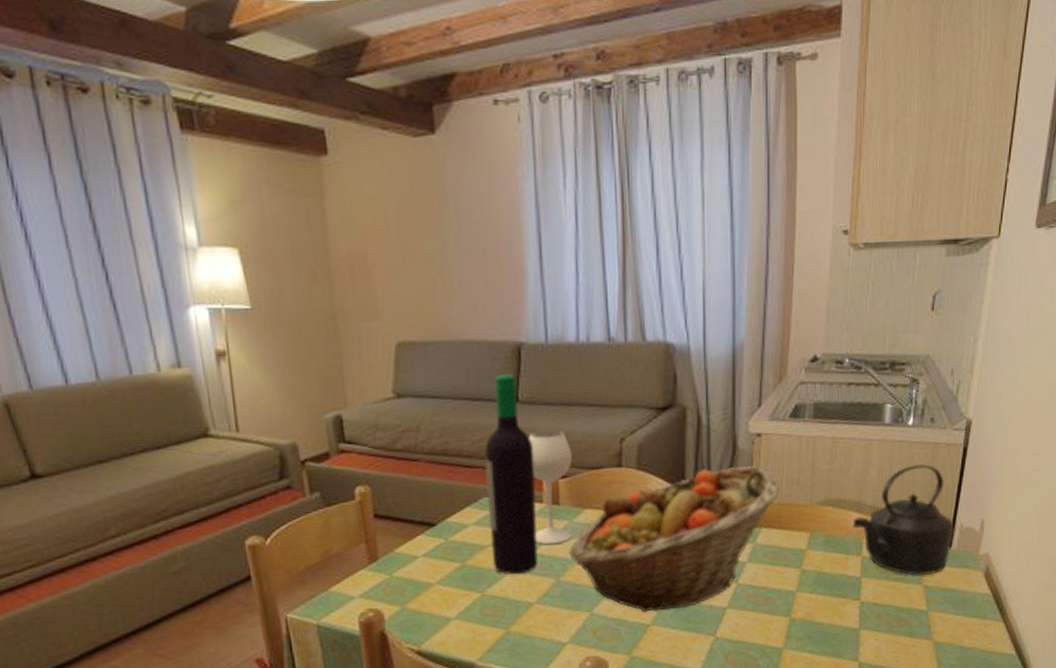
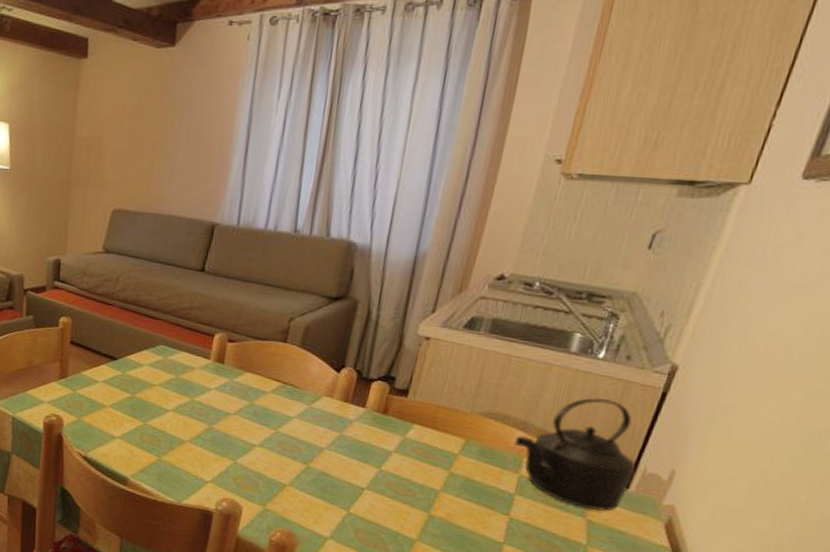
wine bottle: present [484,374,572,575] -> none [158,247,243,415]
fruit basket: present [568,466,780,613] -> none [224,359,441,479]

